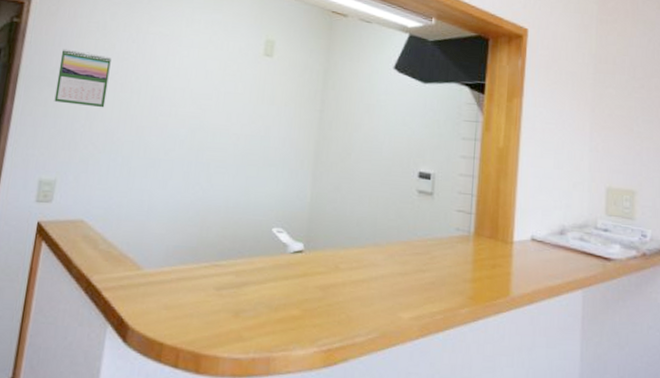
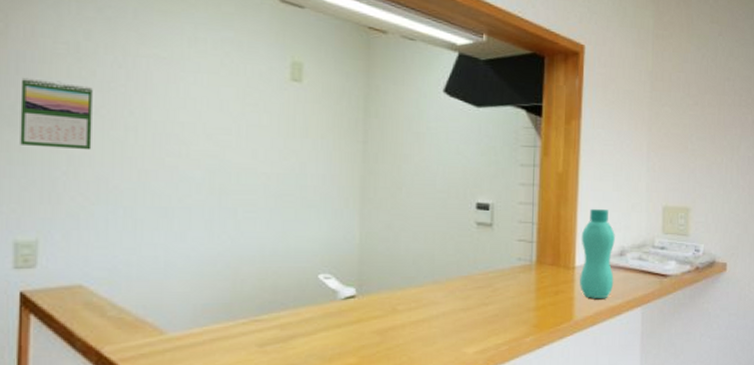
bottle: none [517,184,555,277] -> present [580,208,615,299]

